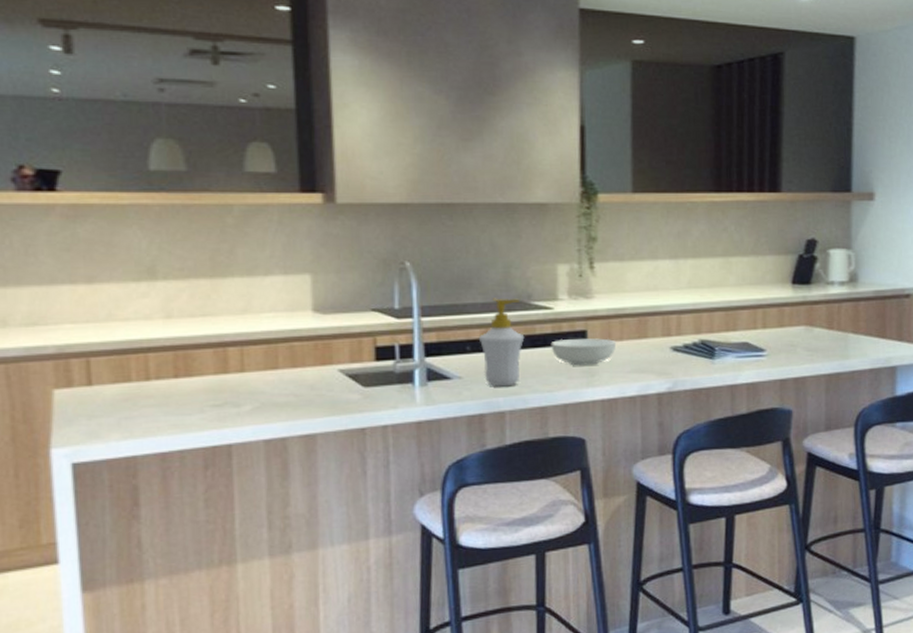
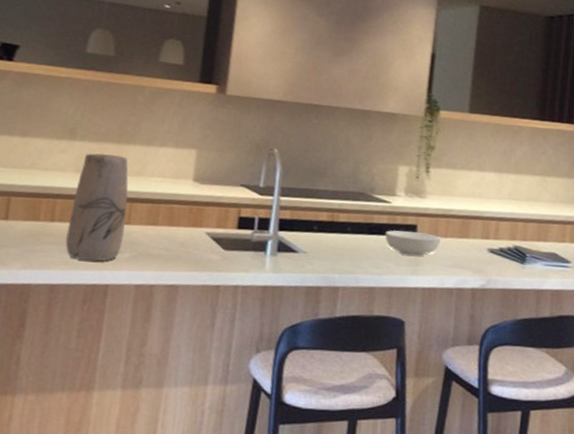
vase: none [168,291,240,421] -> present [65,153,129,262]
soap bottle: present [478,298,525,387] -> none [325,187,364,265]

